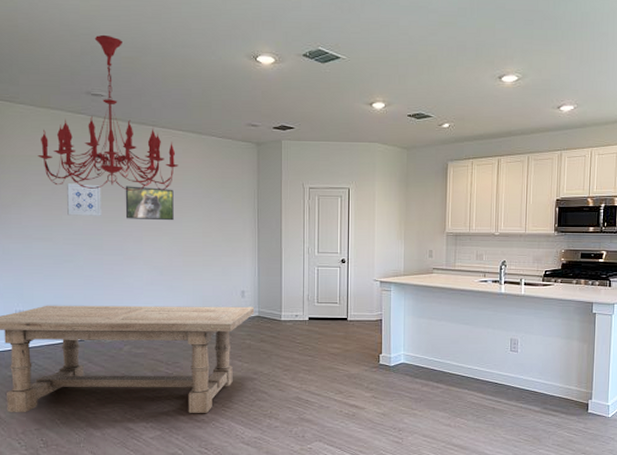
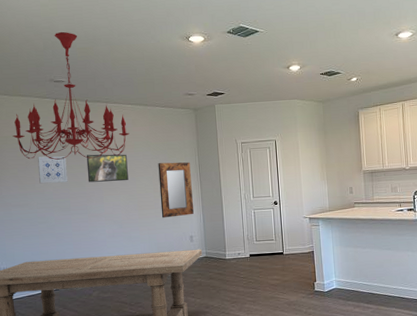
home mirror: none [210,203,248,268] -> present [158,162,194,218]

